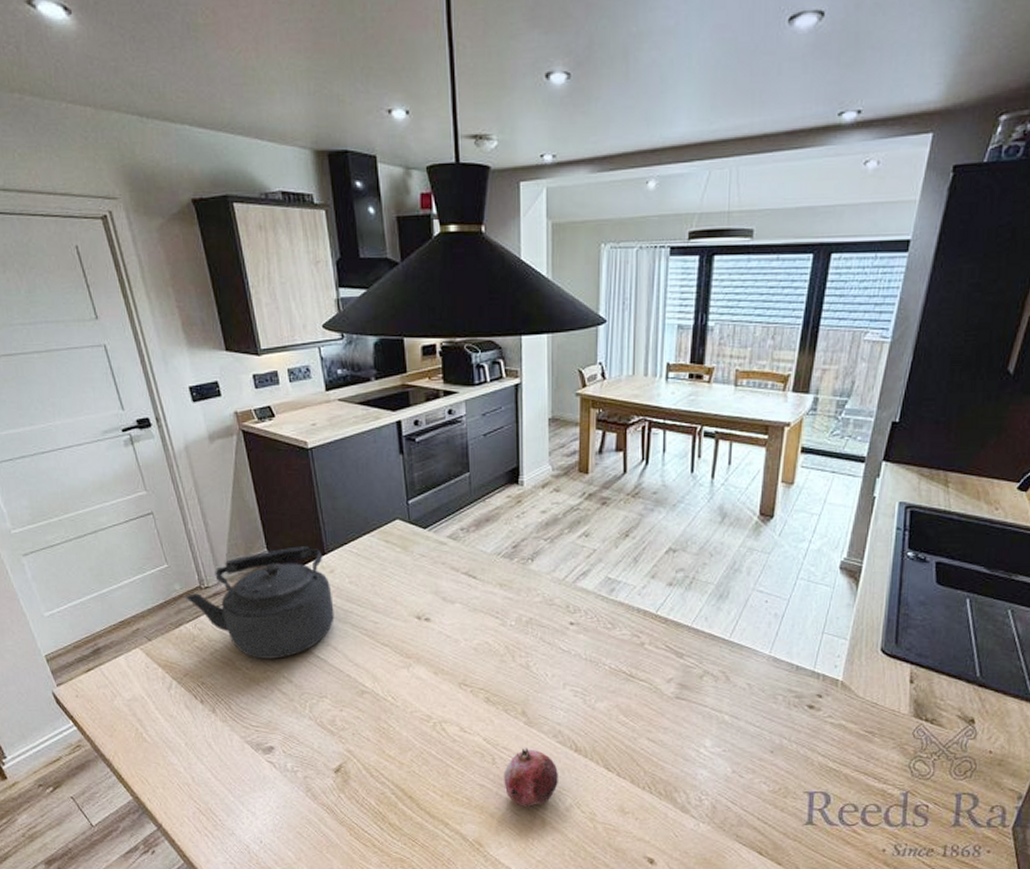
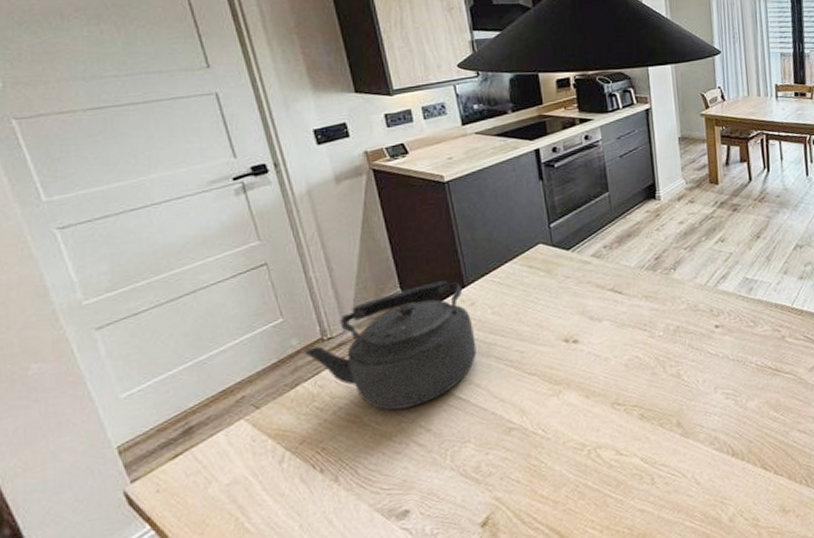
fruit: present [503,747,558,807] -> none [664,460,719,526]

